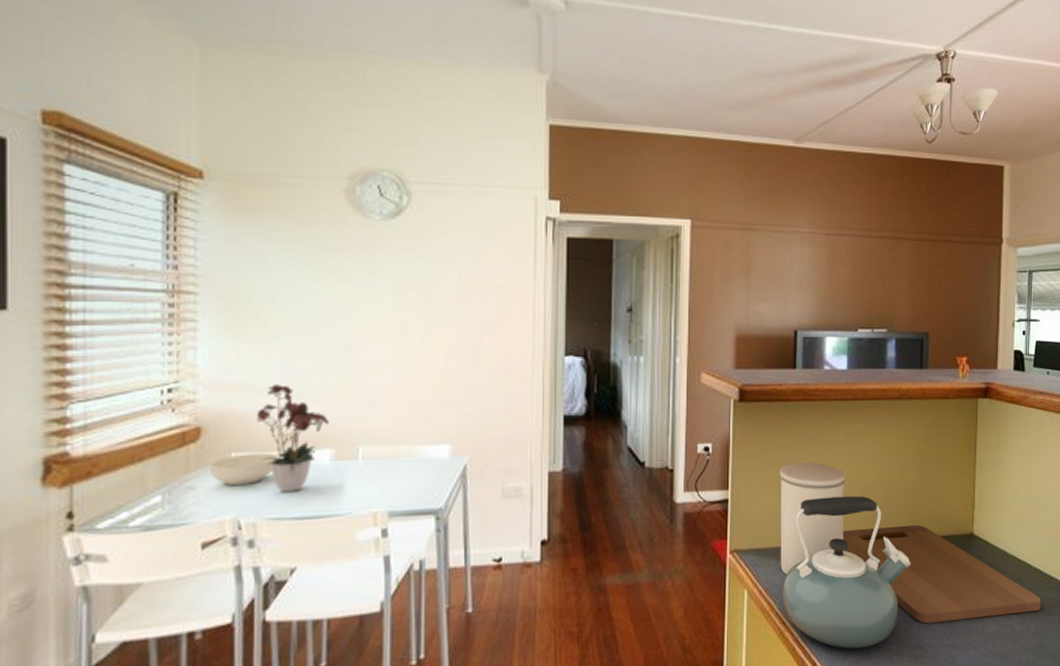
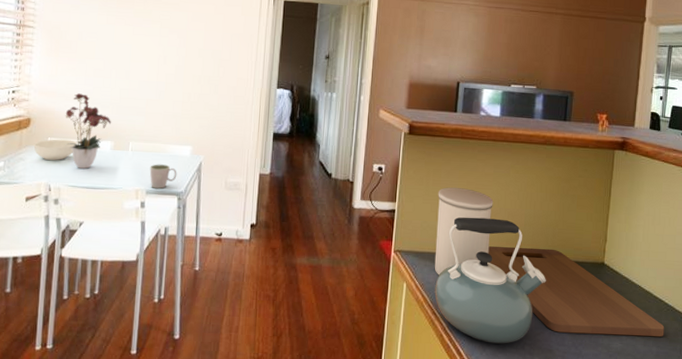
mug: none [391,473,432,509] -> present [149,164,177,189]

